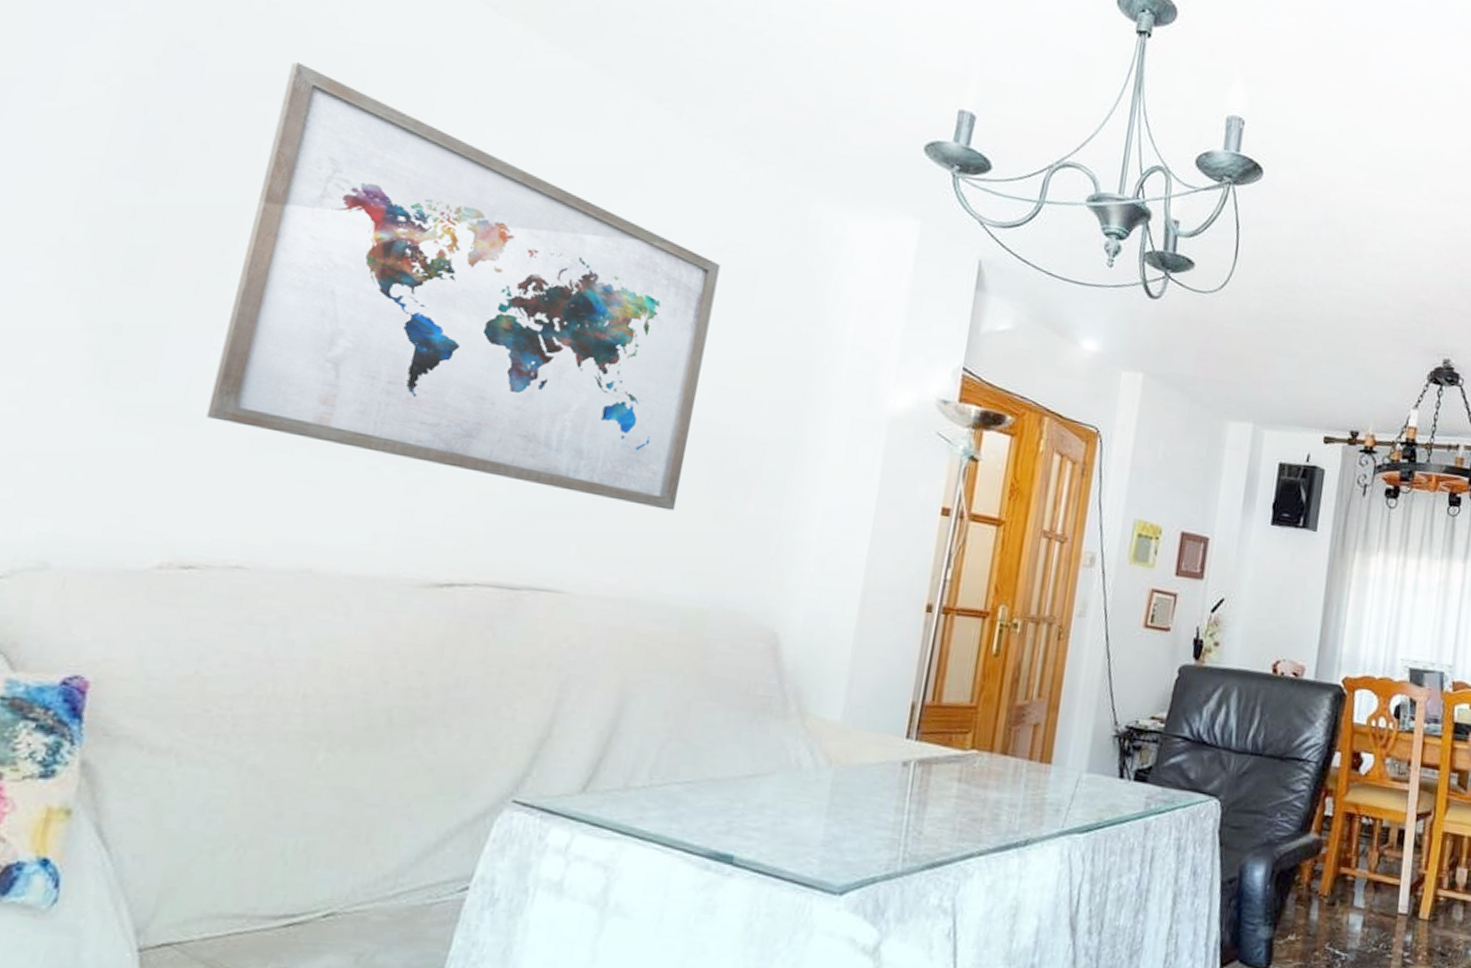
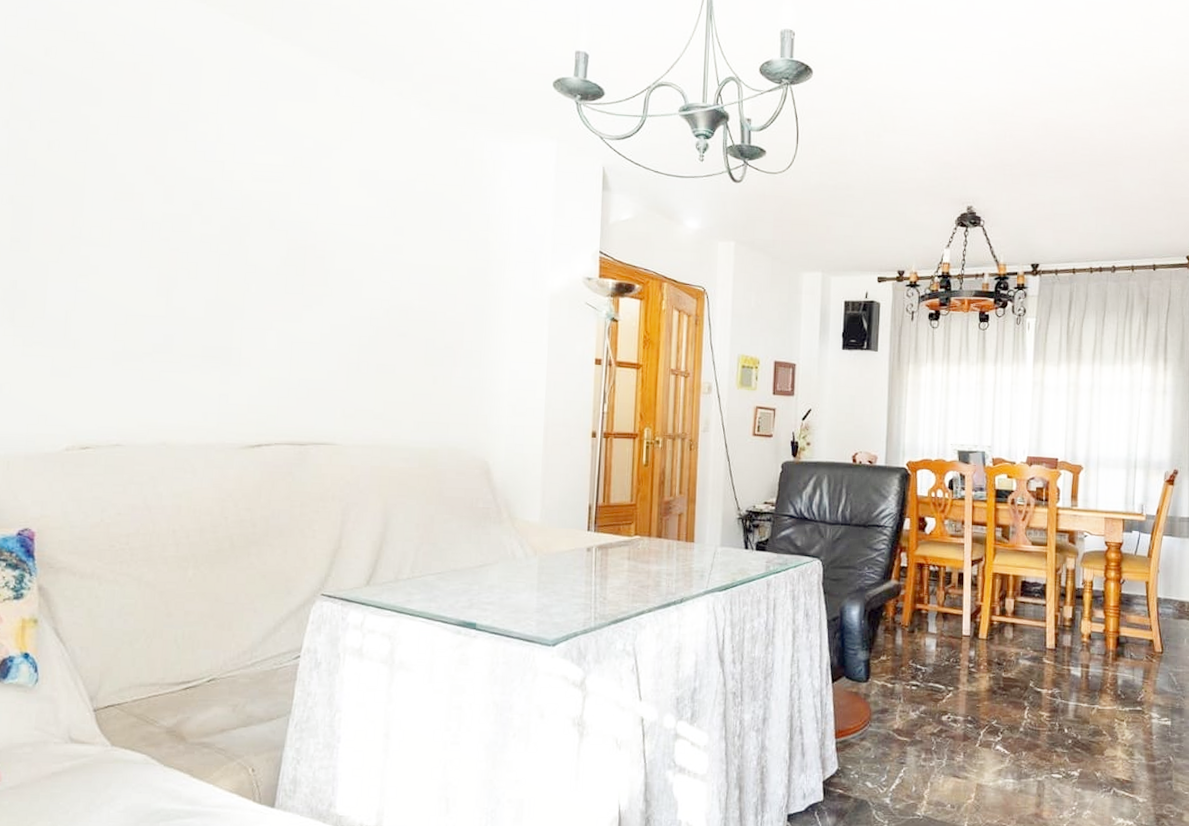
wall art: present [206,62,720,511] -> none [81,74,415,379]

